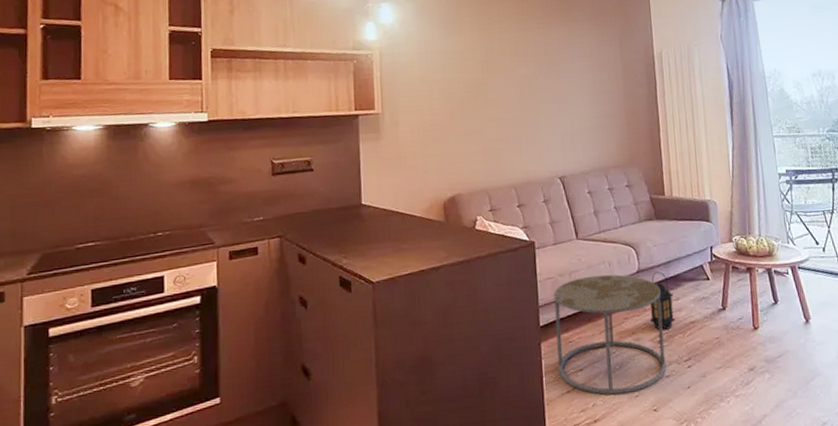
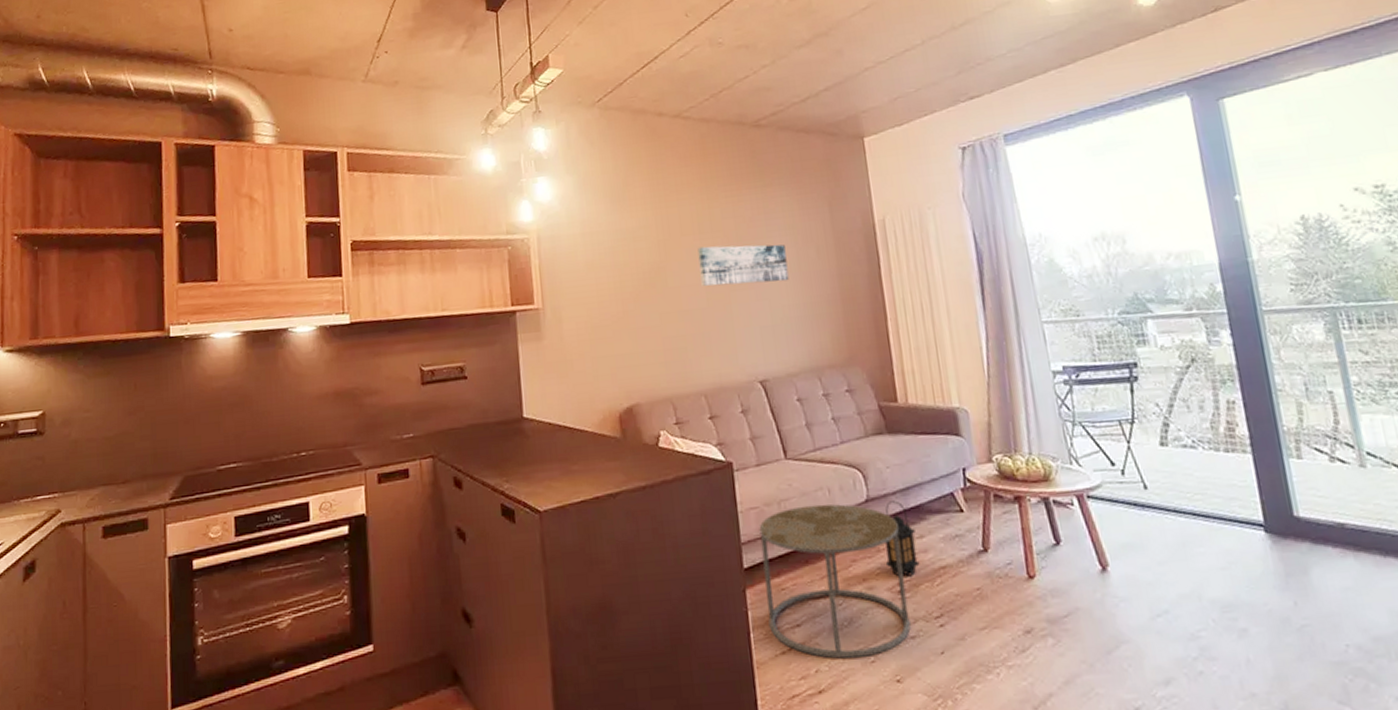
wall art: none [514,67,586,100] -> present [697,244,789,286]

